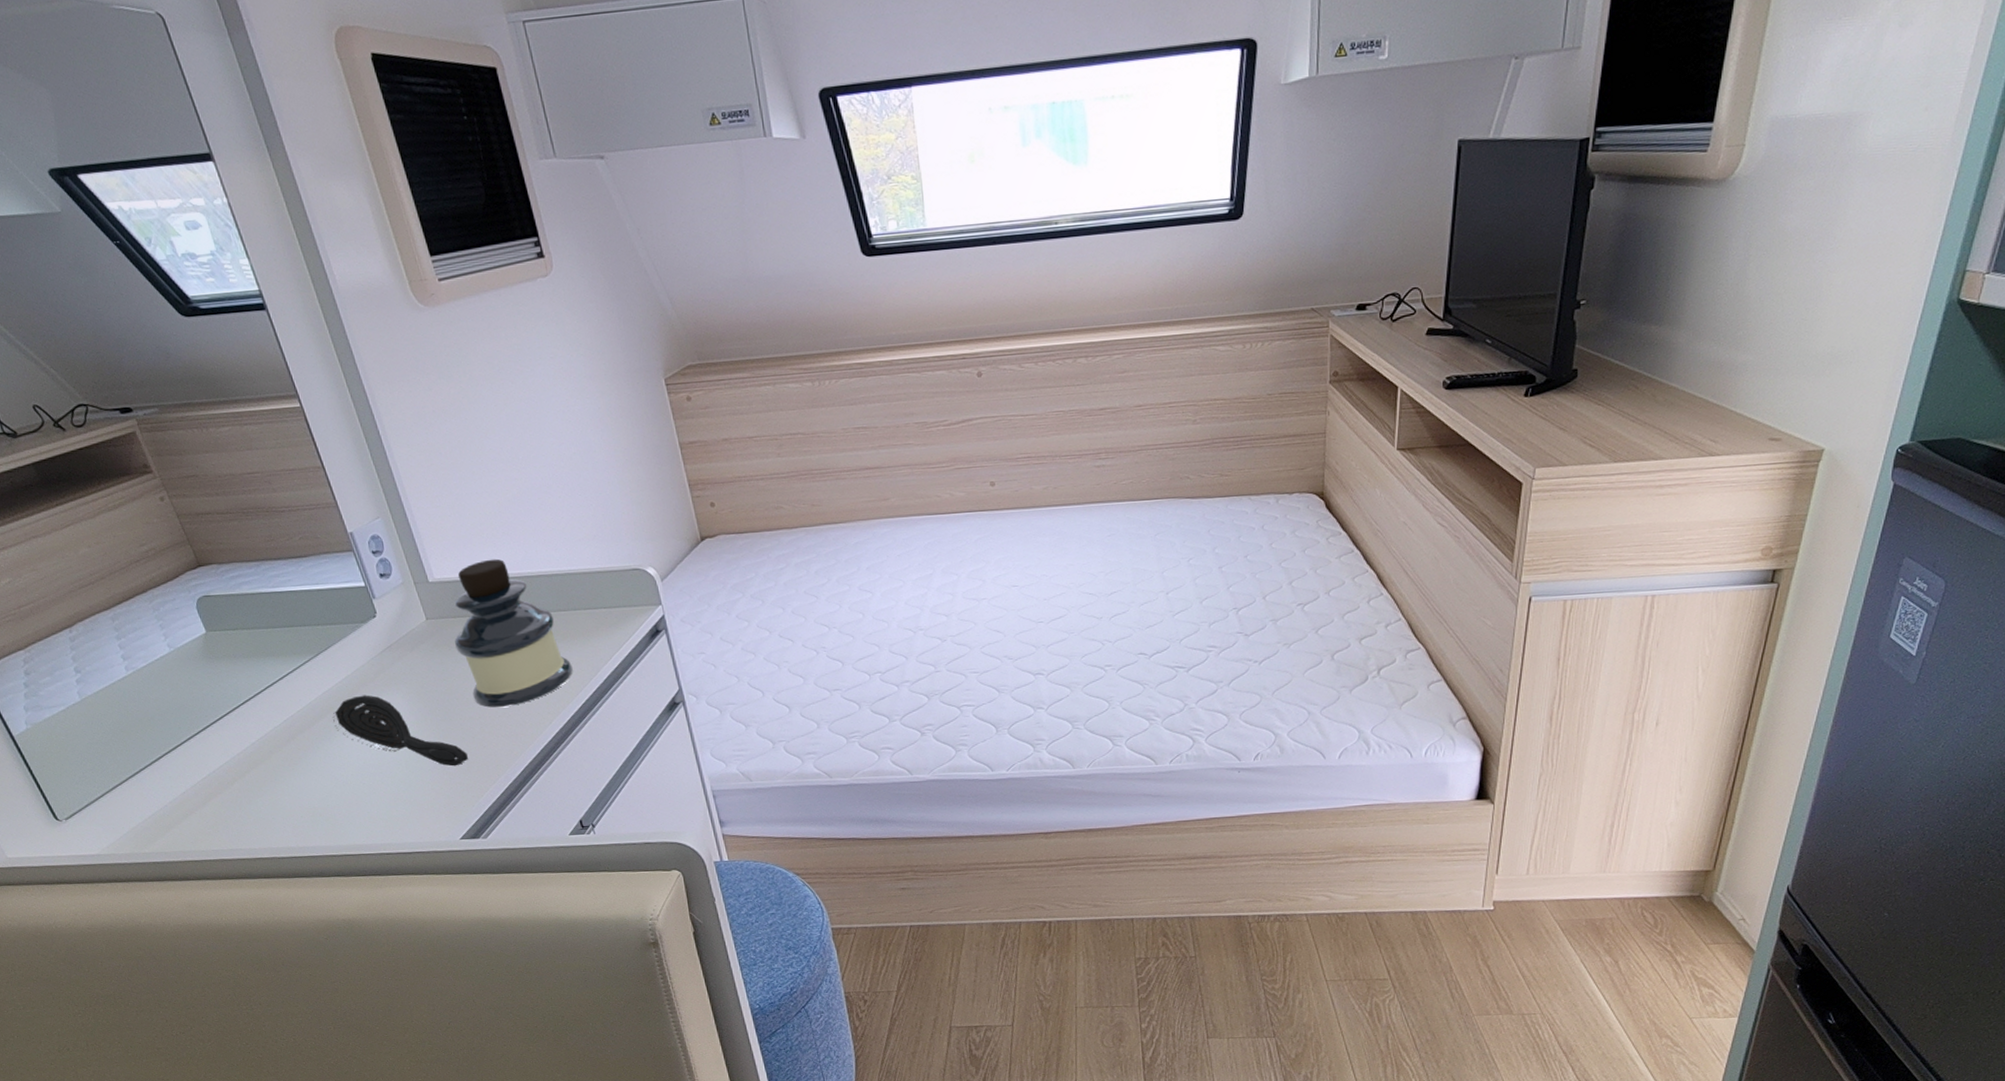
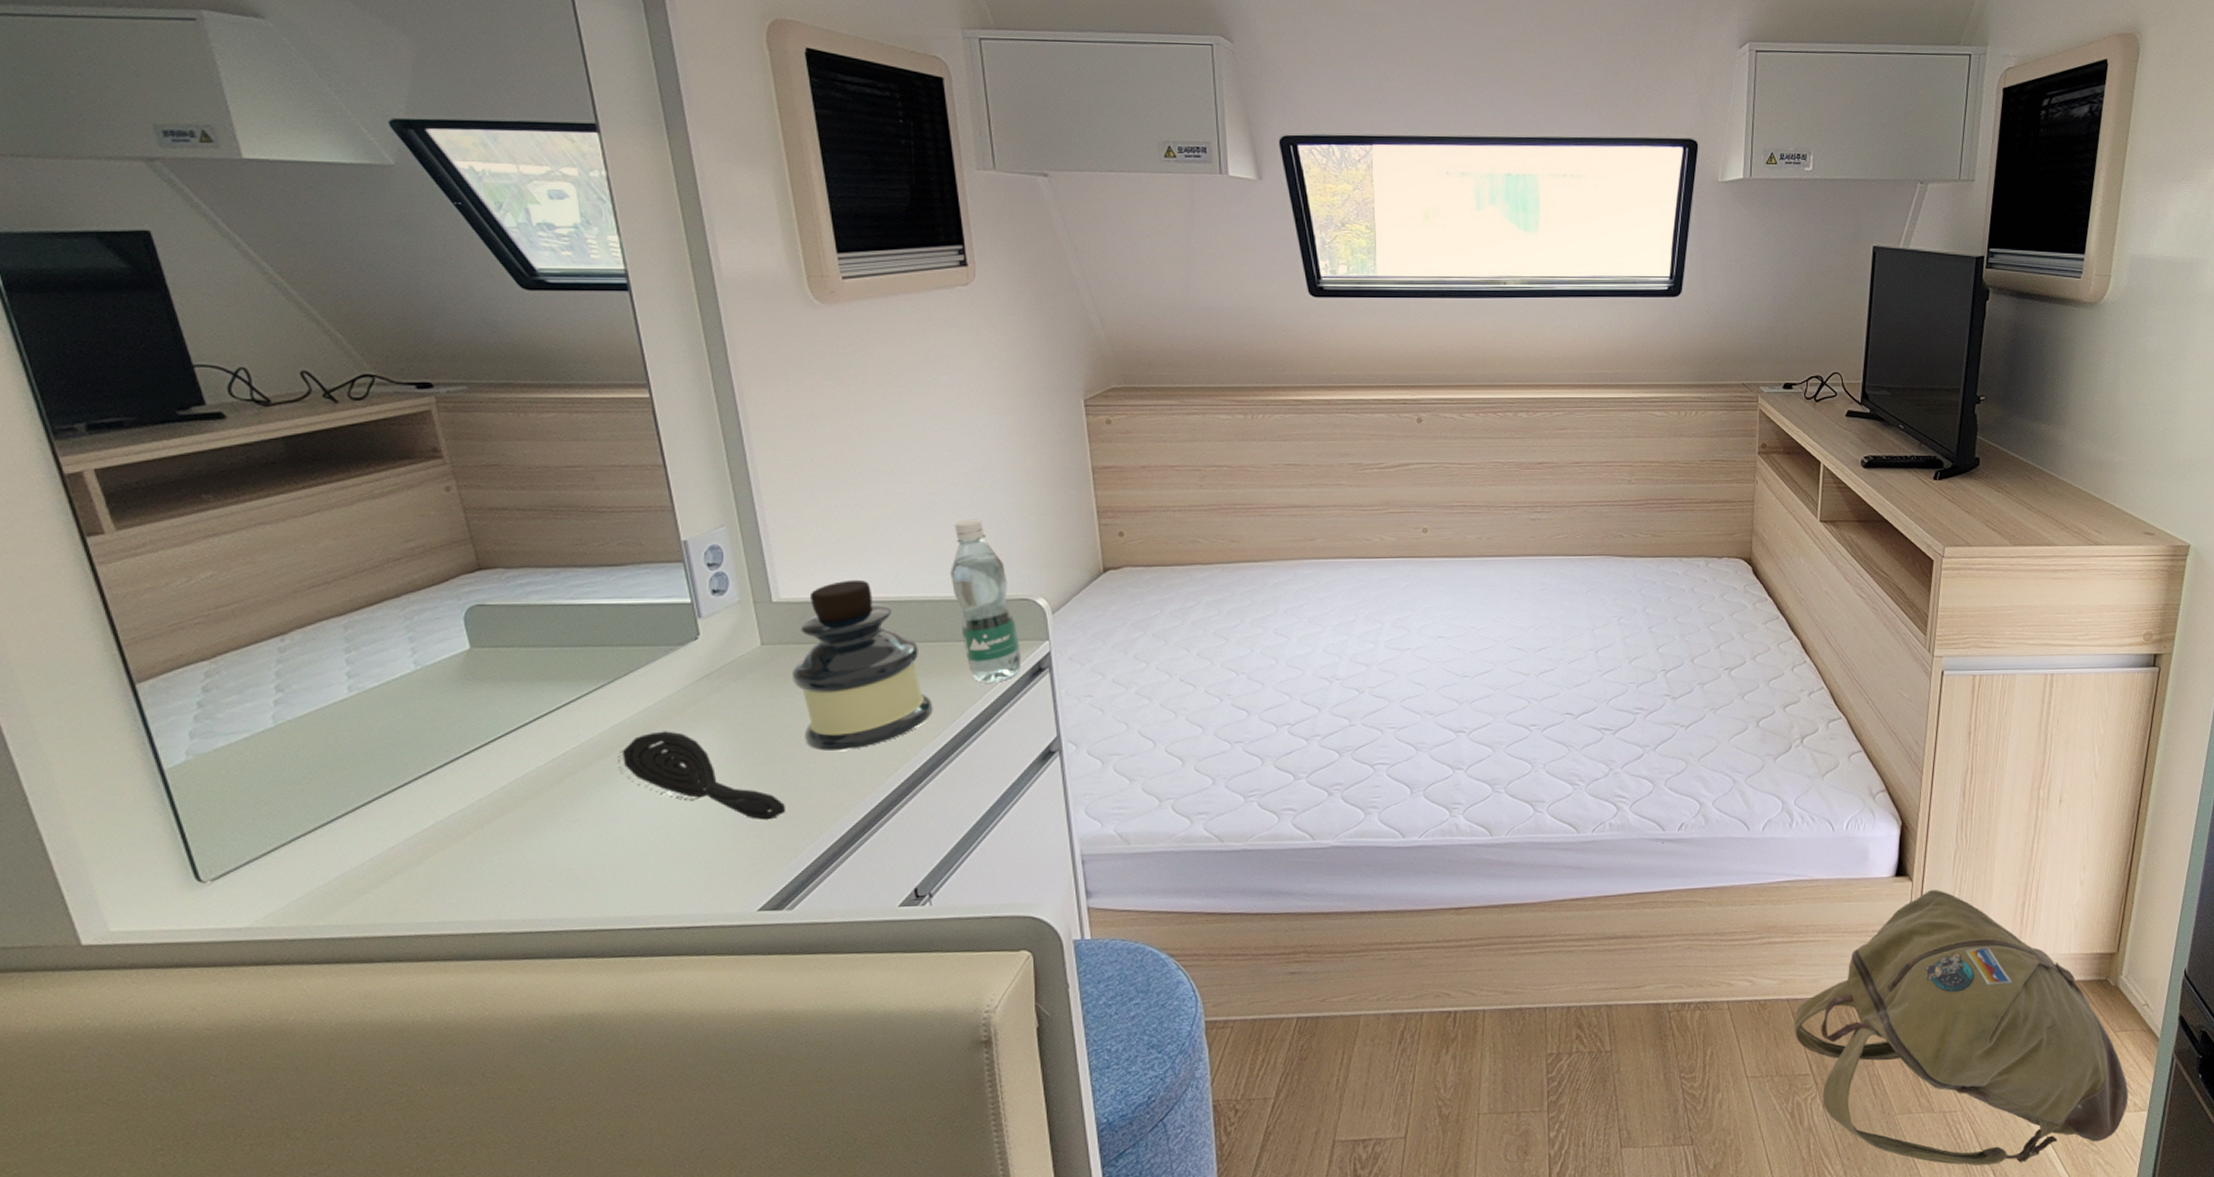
bottle: none [567,498,641,645] -> present [949,519,1022,683]
backpack: none [1372,812,1718,1062] -> present [1794,890,2128,1166]

